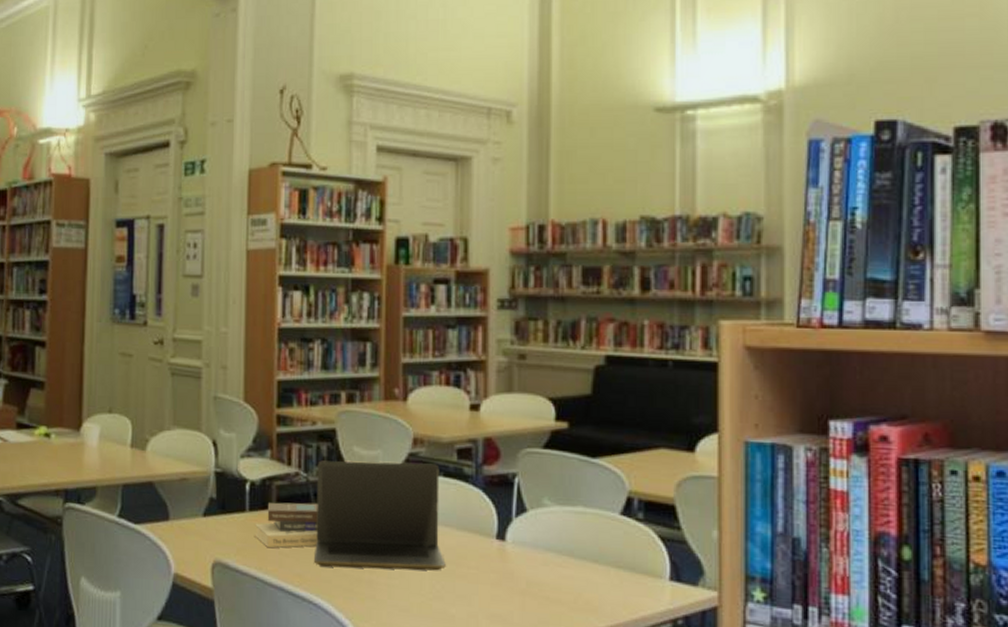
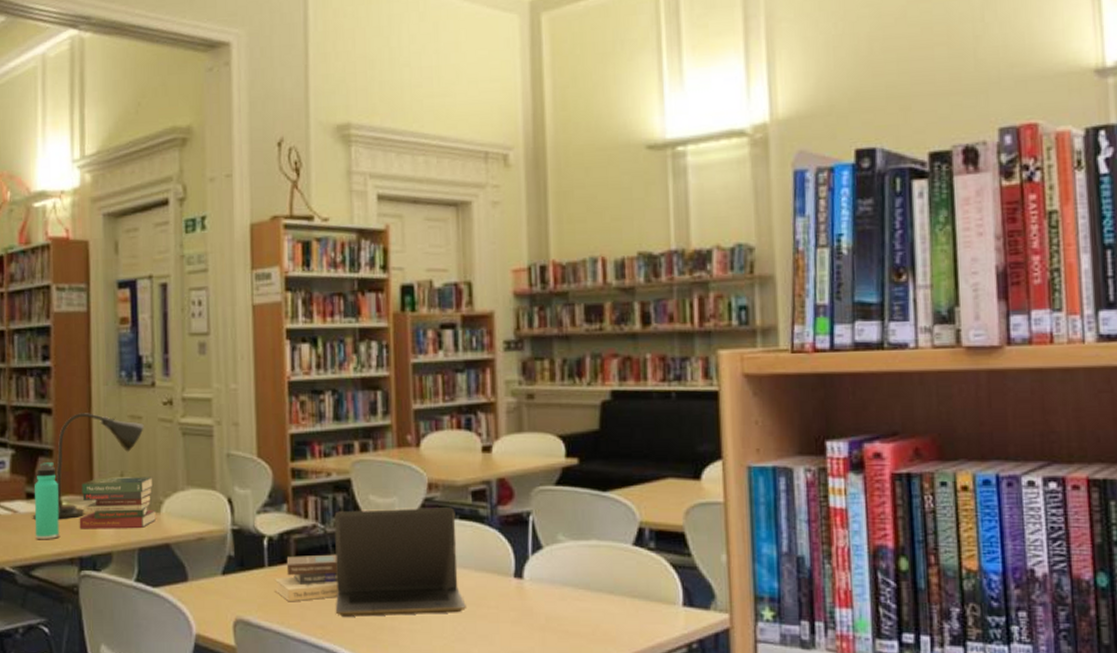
desk lamp: none [21,347,134,451] -> present [32,413,144,519]
thermos bottle: none [23,393,48,471] -> present [34,461,60,540]
books: none [66,412,141,464] -> present [79,477,156,529]

